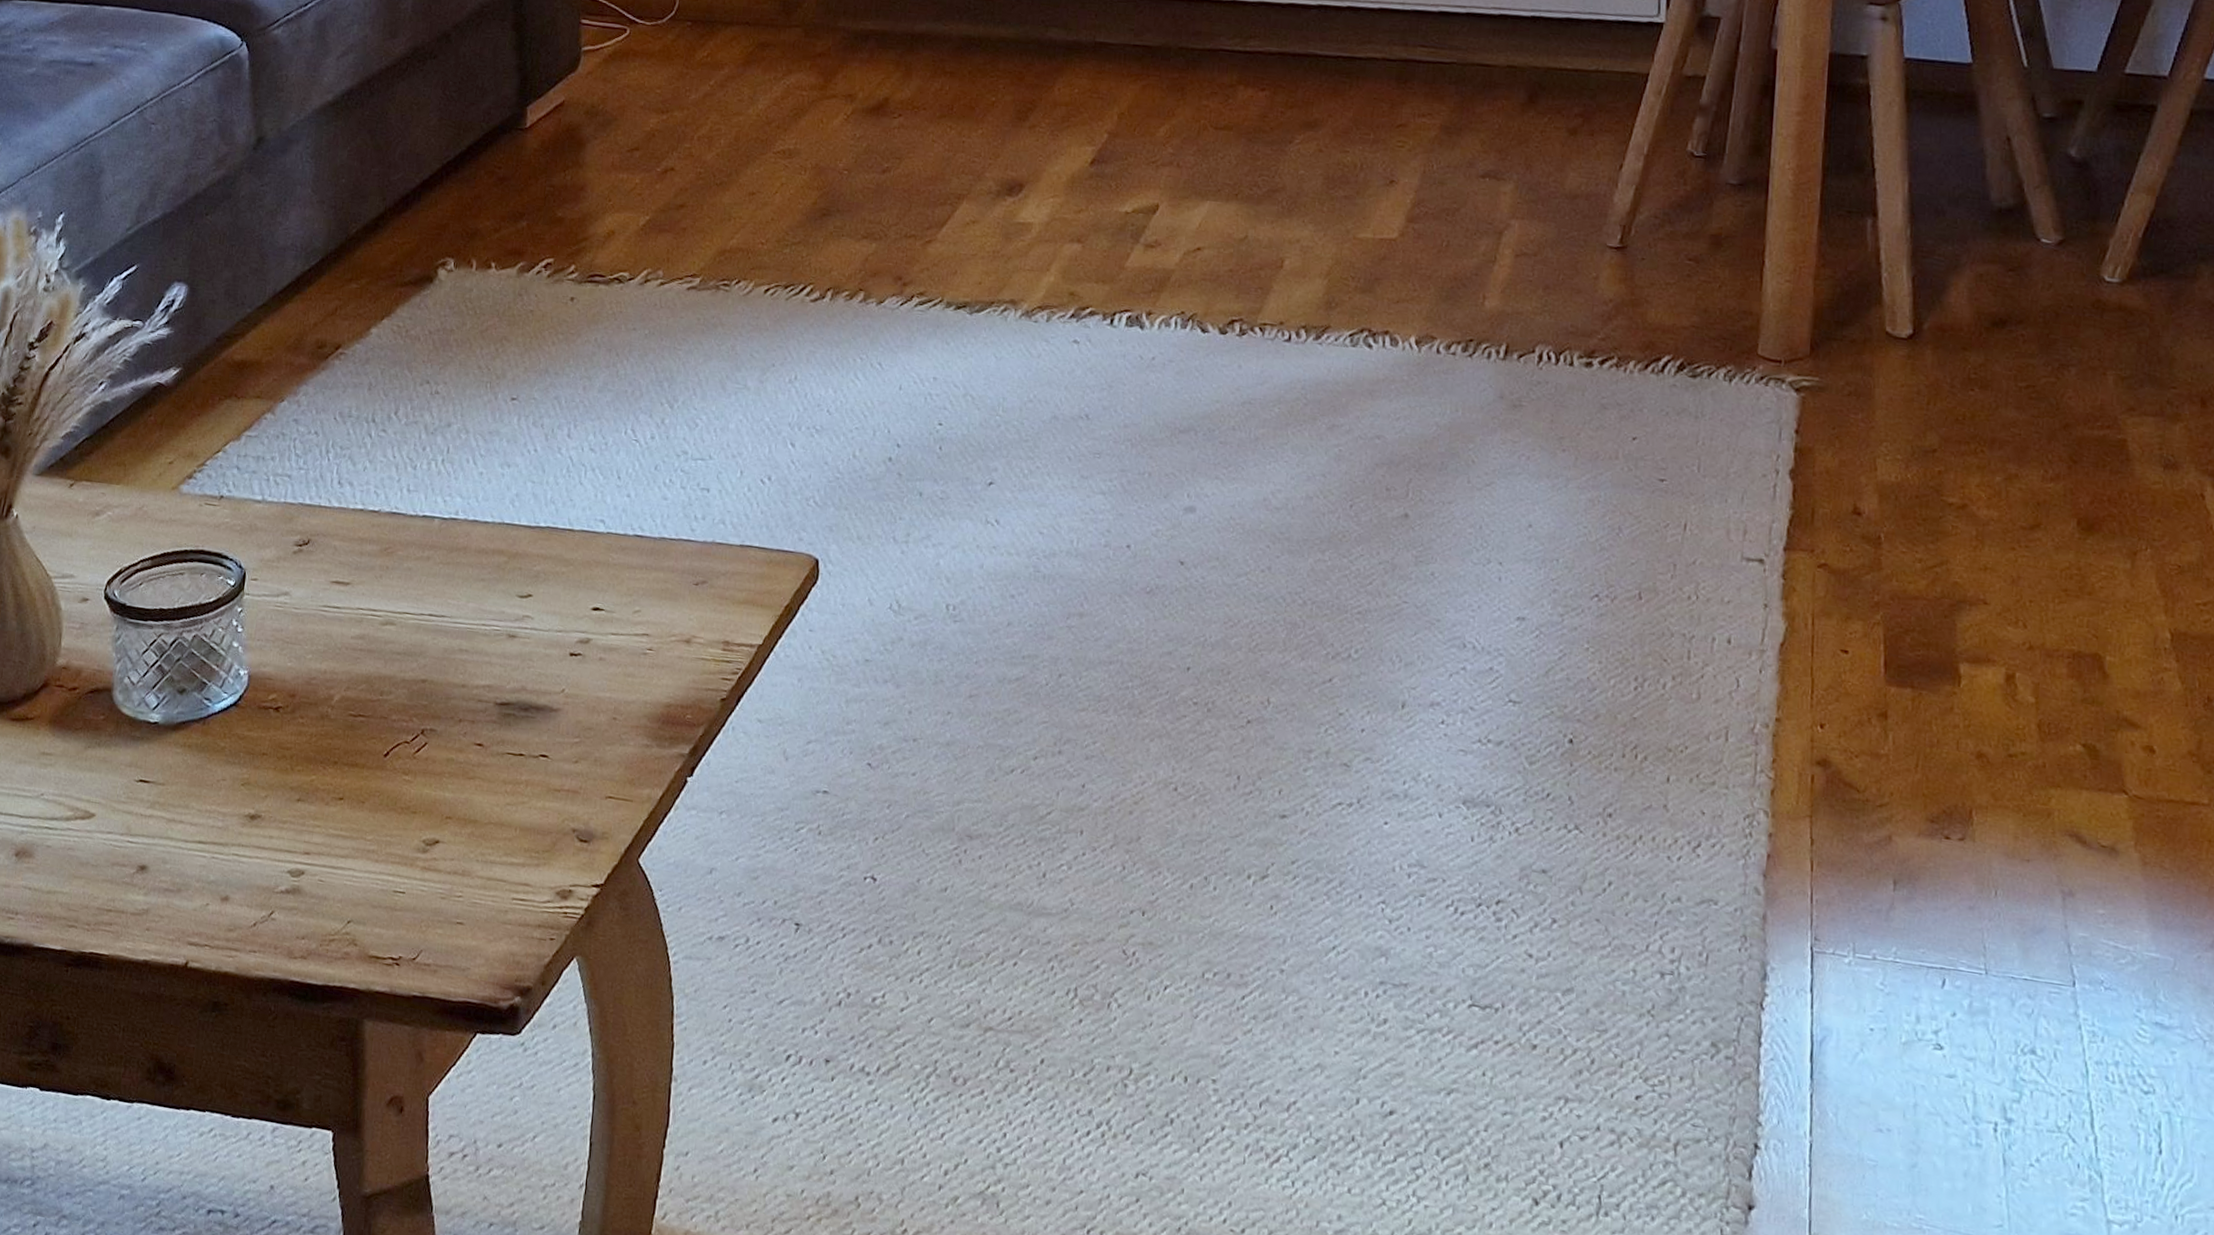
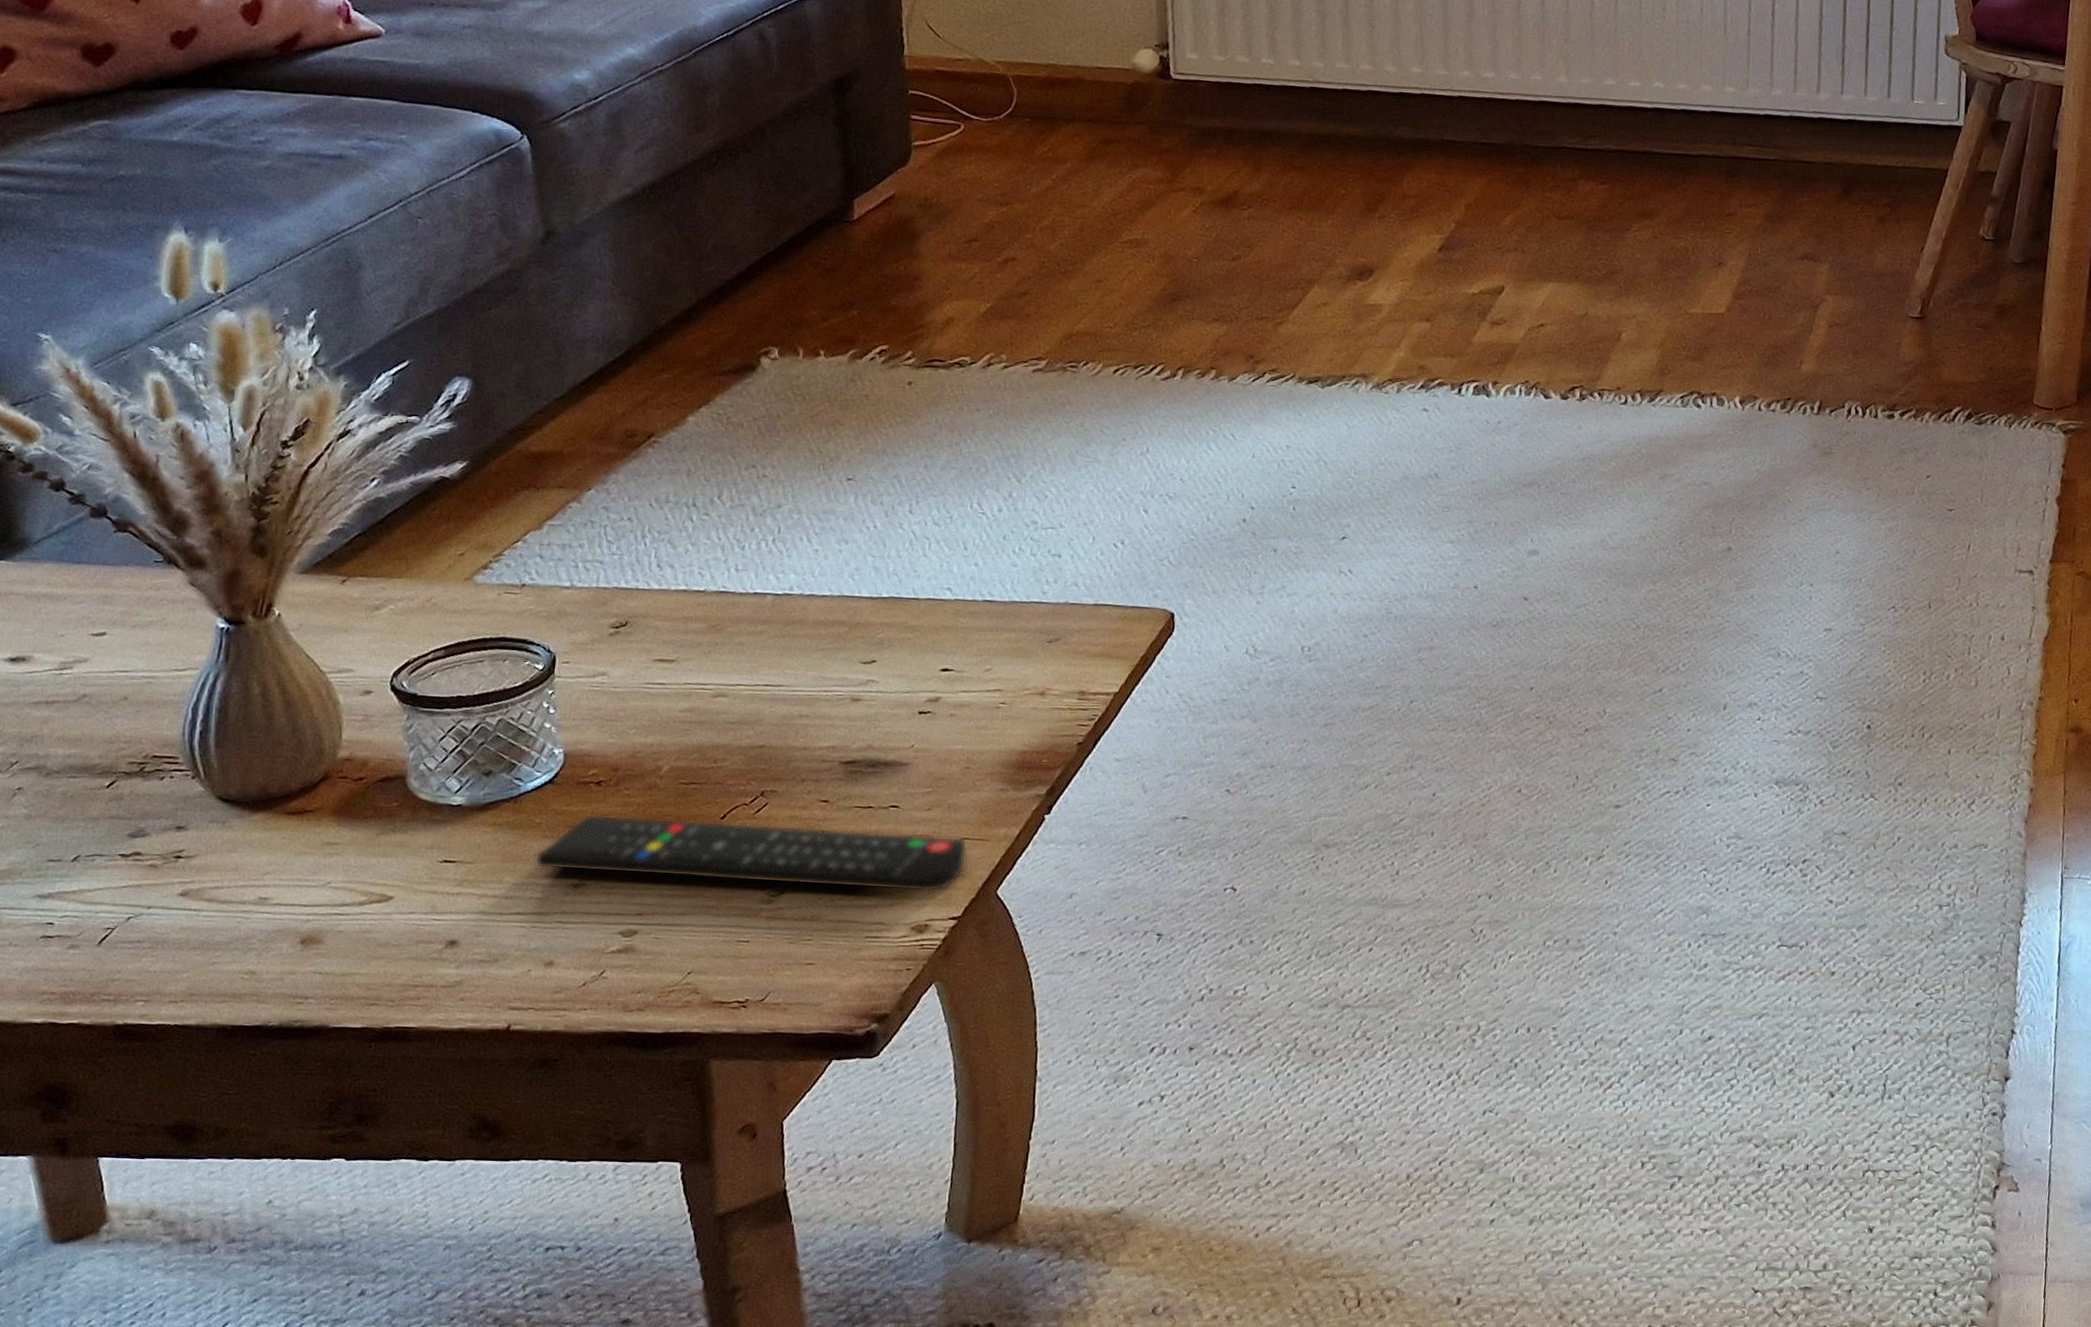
remote control: none [217,741,612,855] -> present [534,814,968,892]

